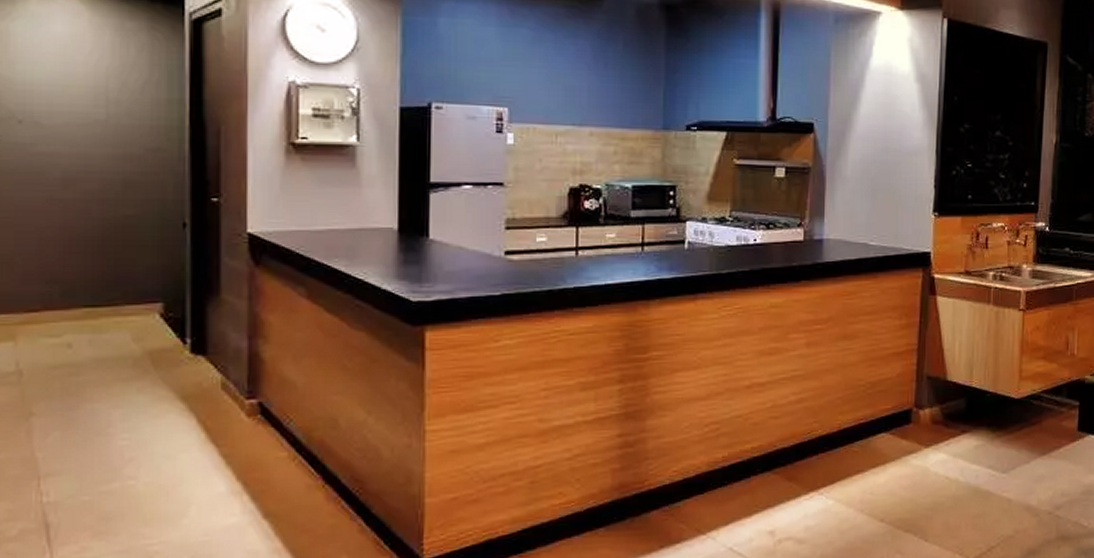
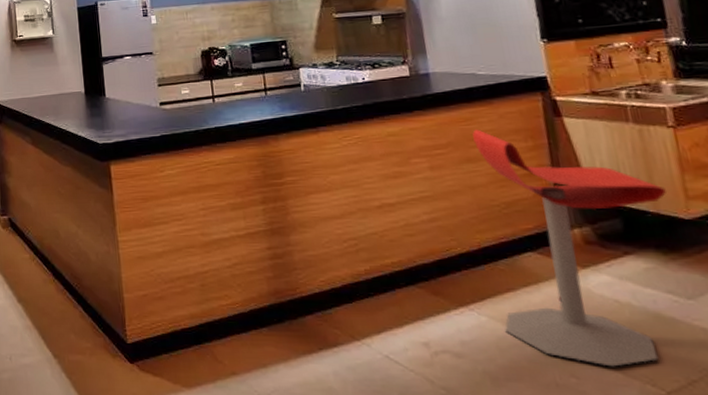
stool: none [848,304,1007,541] -> present [472,129,668,367]

